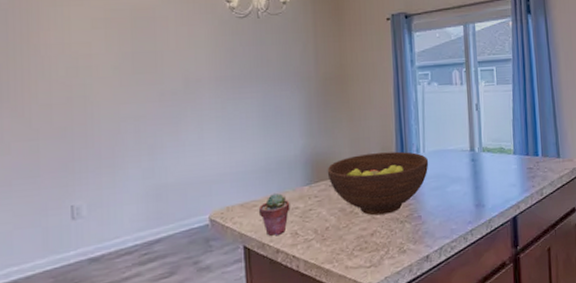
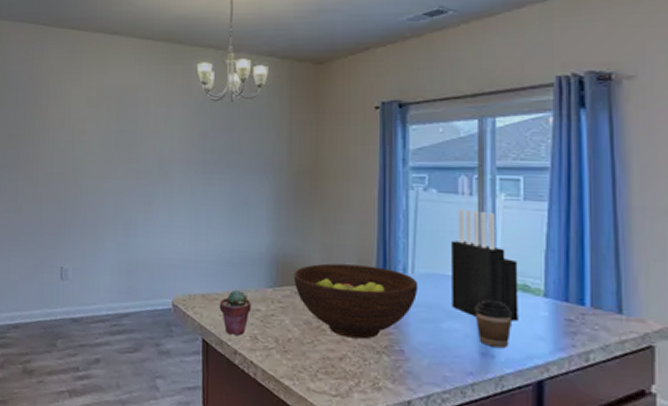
knife block: none [449,96,499,178] -> present [450,208,519,322]
coffee cup: none [469,162,495,199] -> present [475,299,513,348]

